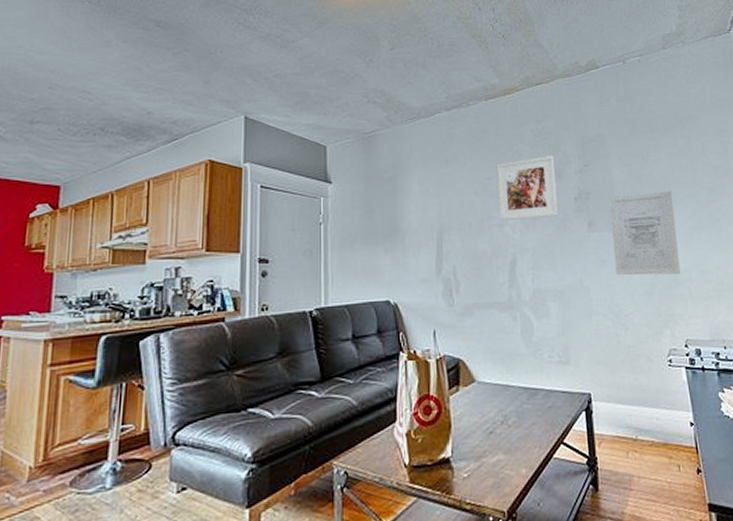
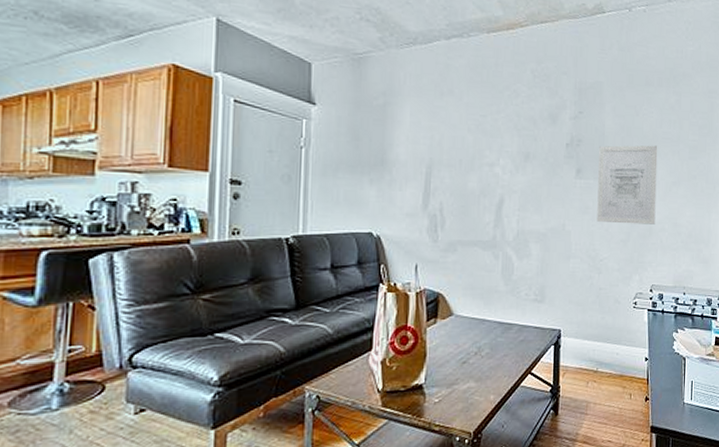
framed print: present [496,156,559,221] -> none [490,98,551,161]

